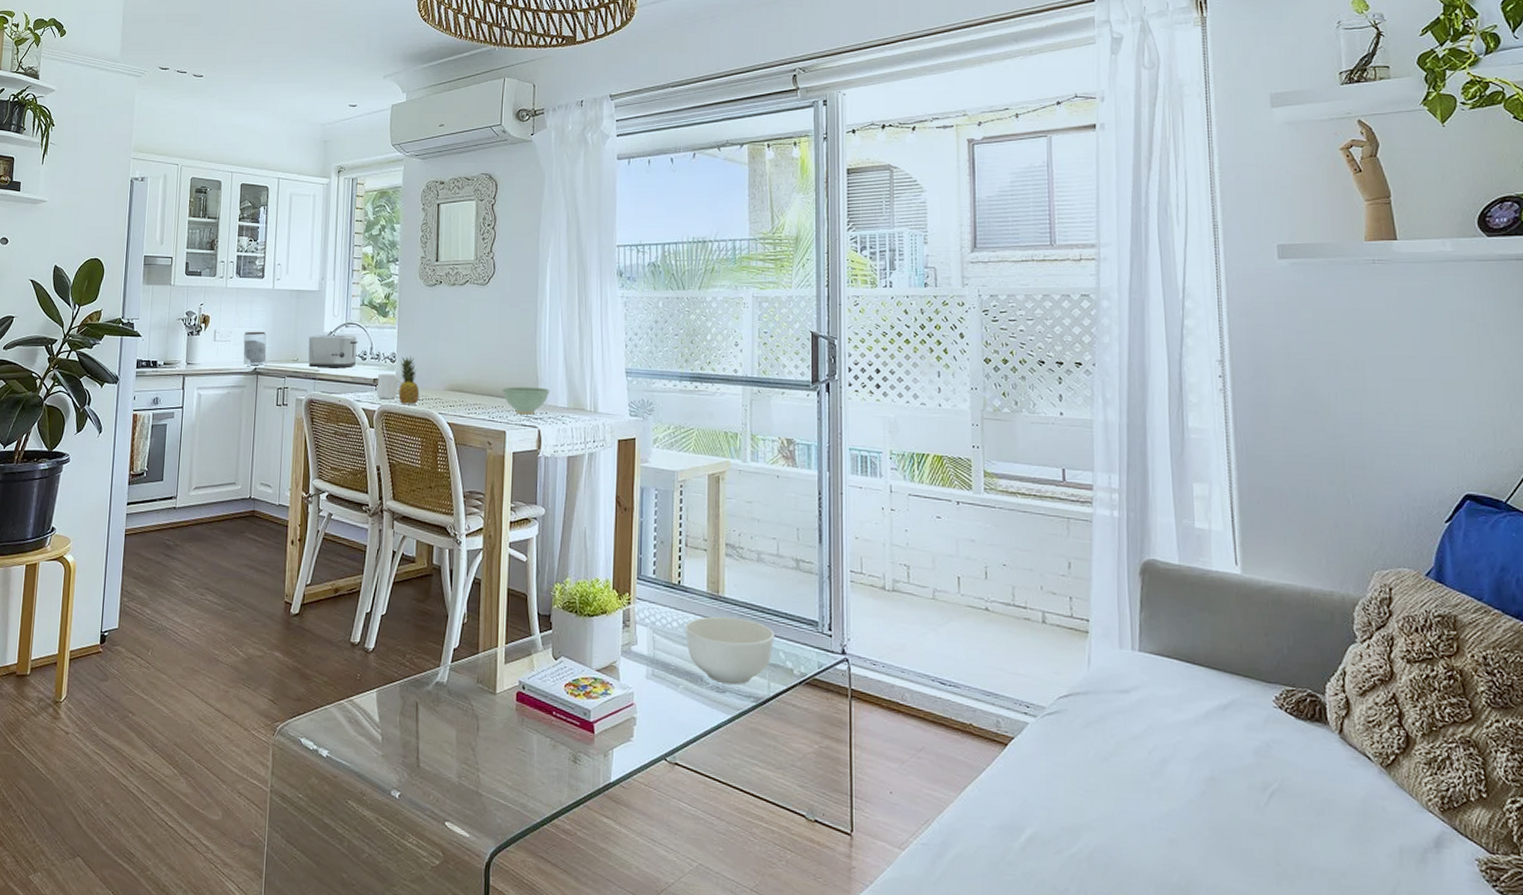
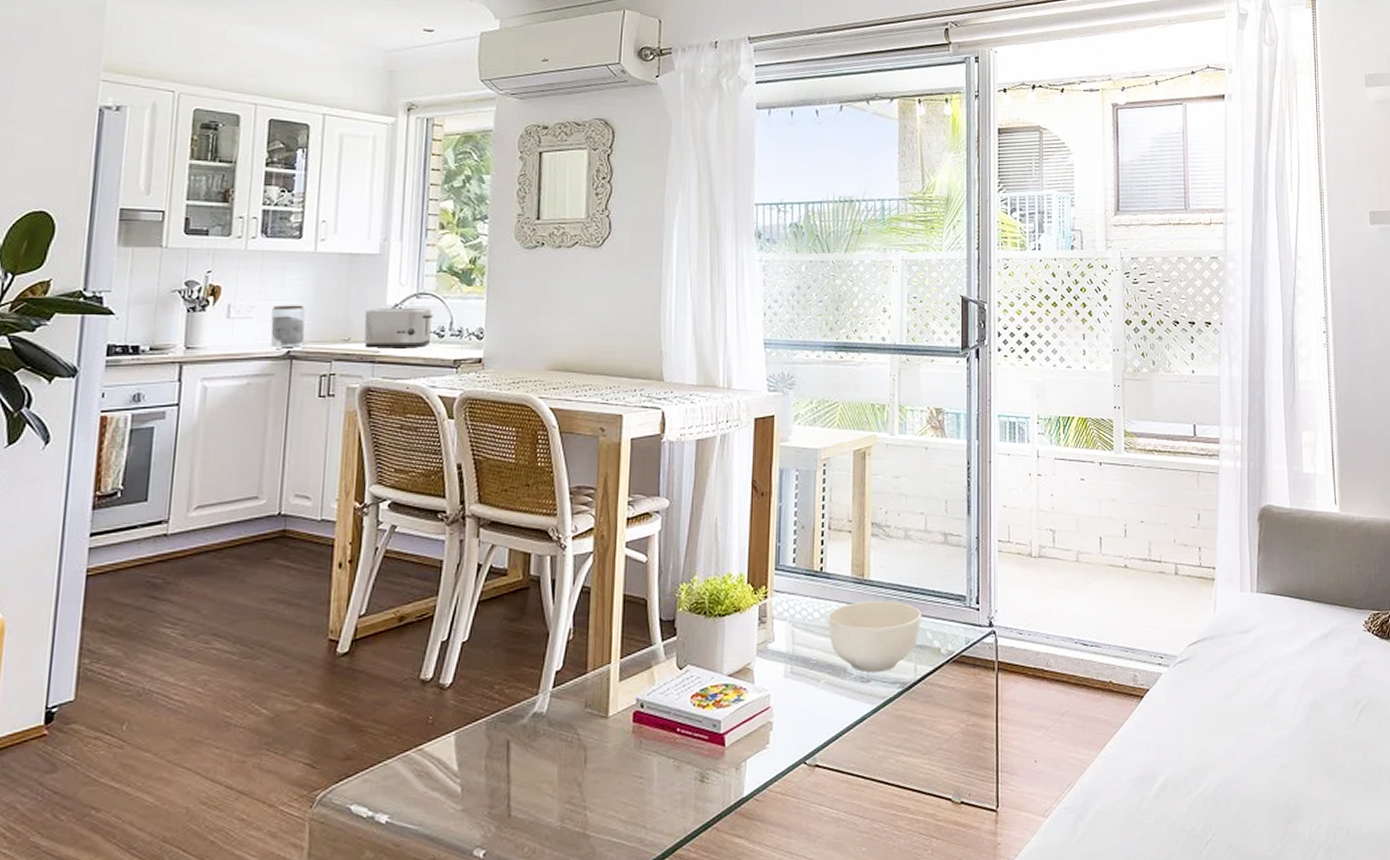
mug: present [377,374,404,400] -> none [458,353,494,384]
fruit: present [398,355,420,405] -> none [486,330,515,390]
bowl: present [502,386,550,415] -> none [618,363,677,395]

